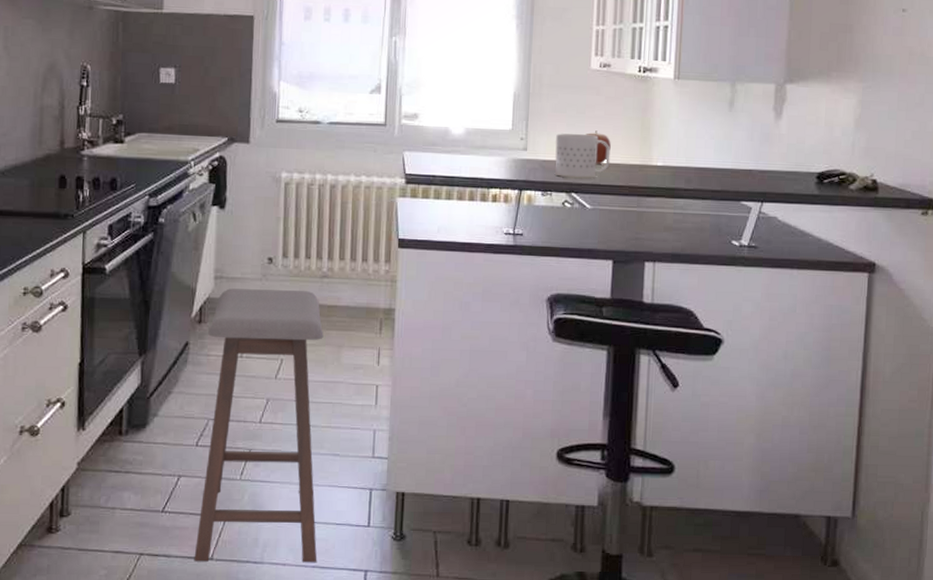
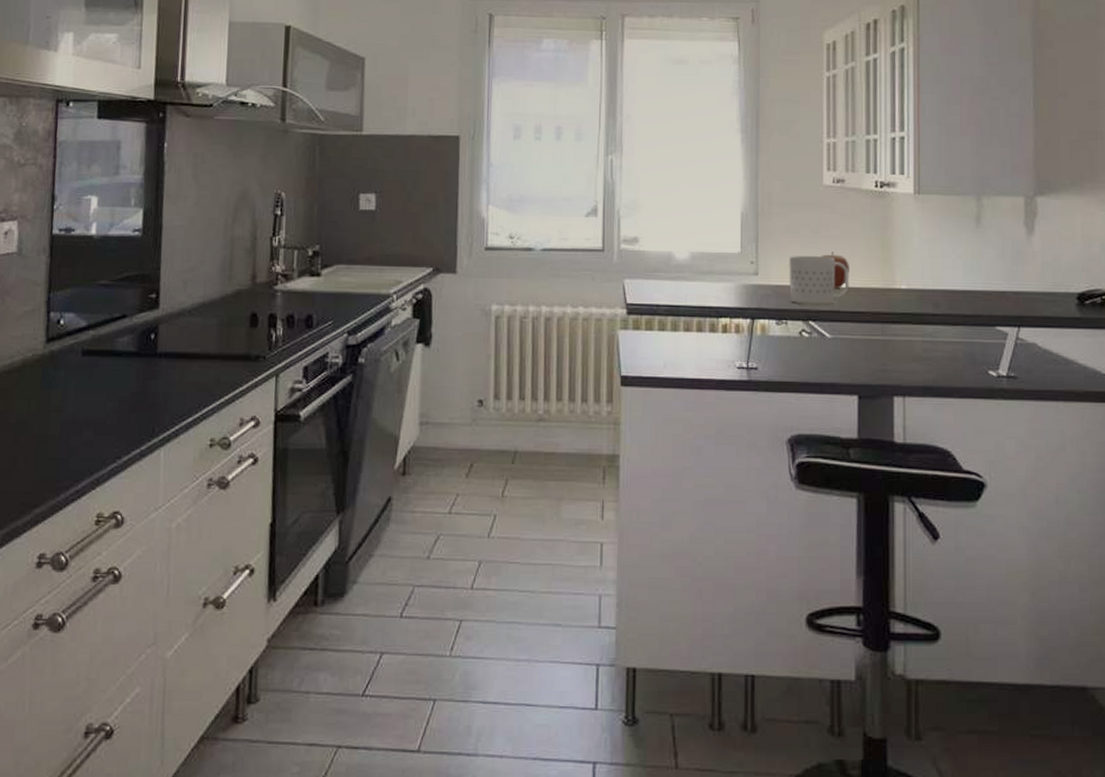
bar stool: present [194,288,324,563] -> none [398,435,541,755]

